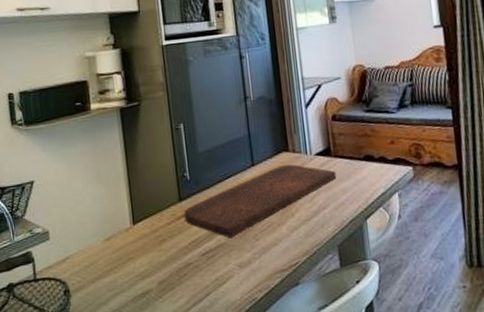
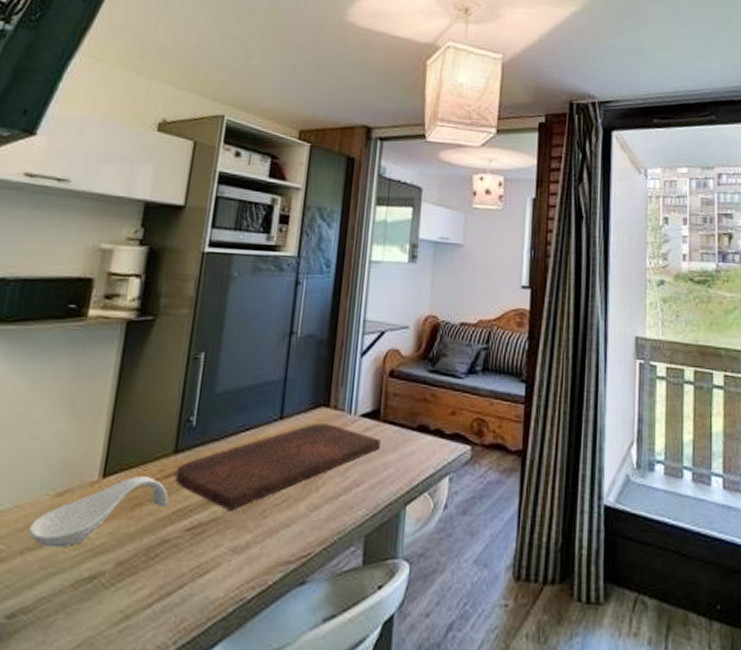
spoon rest: none [93,220,184,277] -> present [28,476,169,548]

